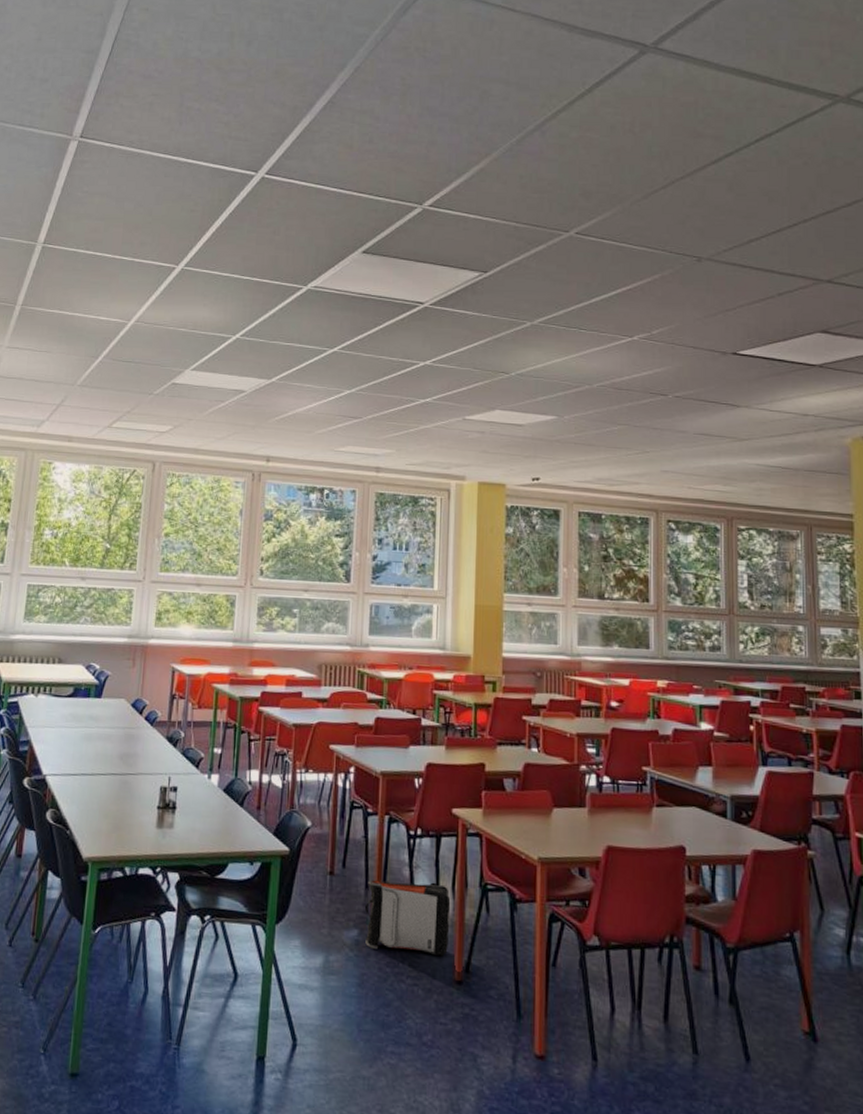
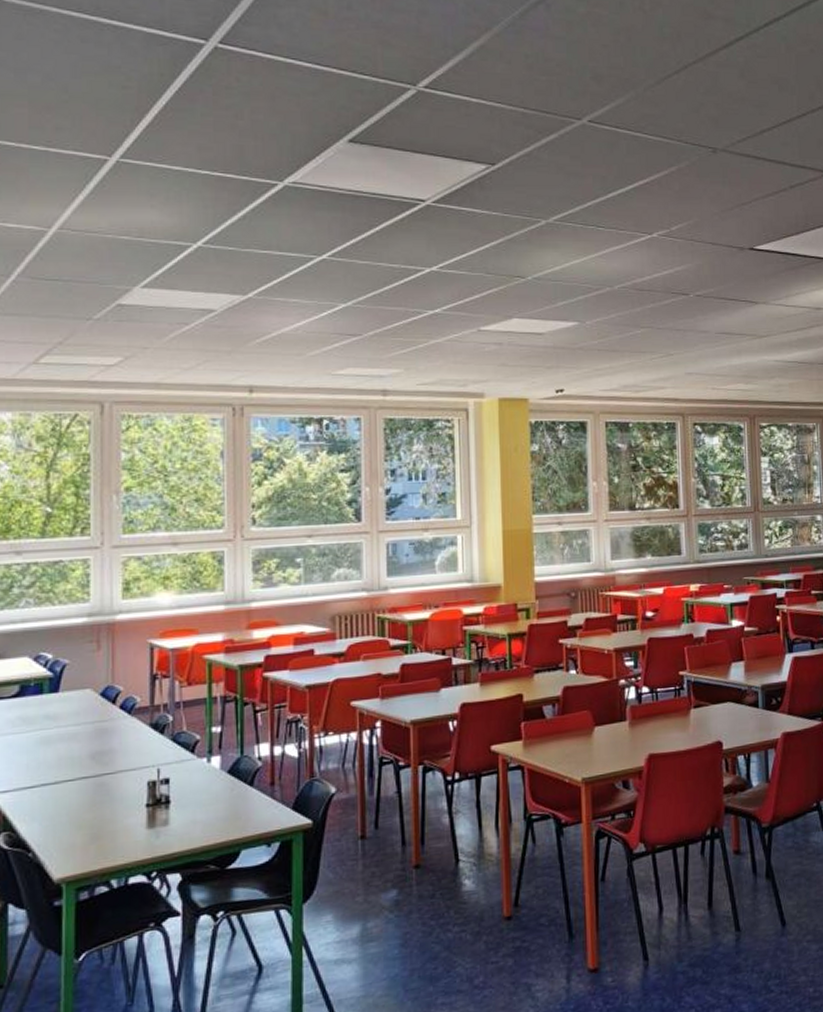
backpack: present [365,879,451,957] -> none [404,824,496,905]

